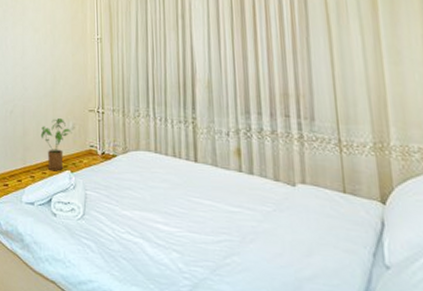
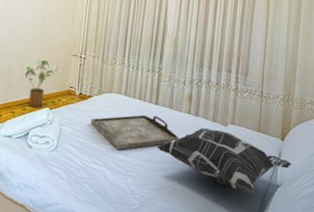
serving tray: none [118,175,232,218] -> present [90,115,180,150]
decorative pillow: none [203,190,405,278] -> present [157,128,292,194]

